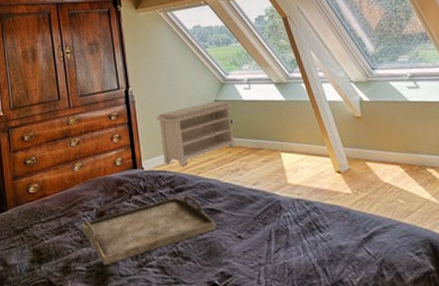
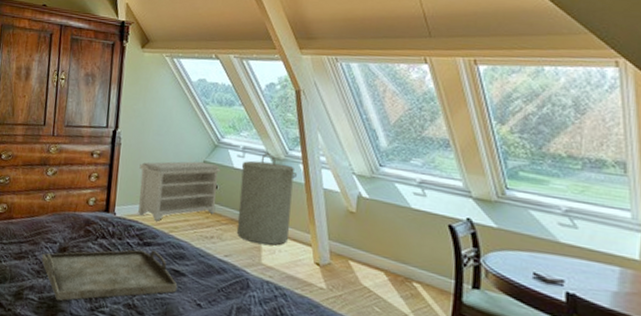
laundry hamper: none [249,79,307,166] -> present [237,152,297,246]

